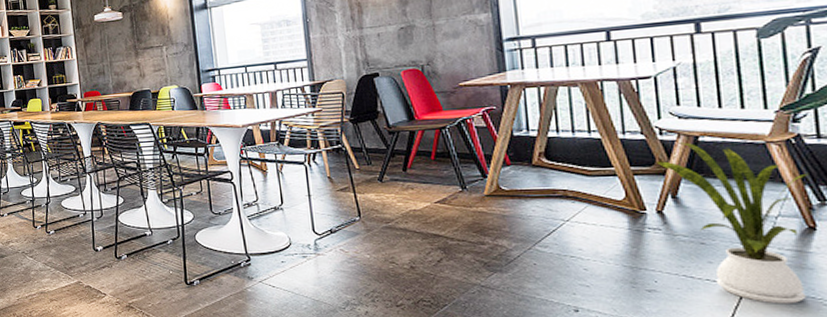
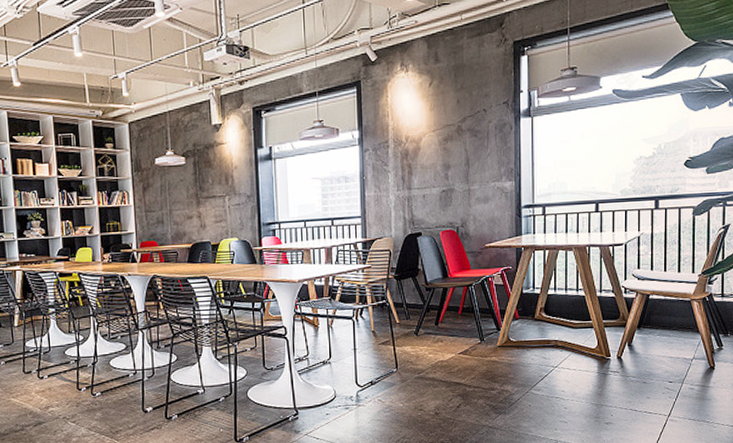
house plant: present [656,142,809,304] -> none [620,300,714,429]

